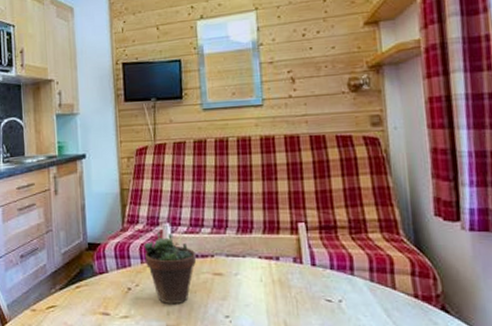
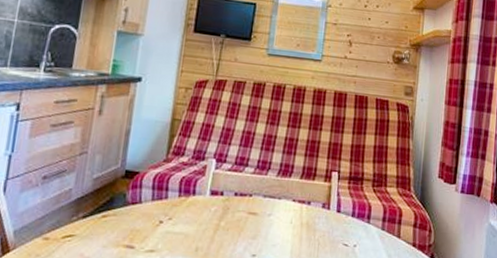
succulent plant: present [143,217,197,305] -> none [183,153,236,241]

